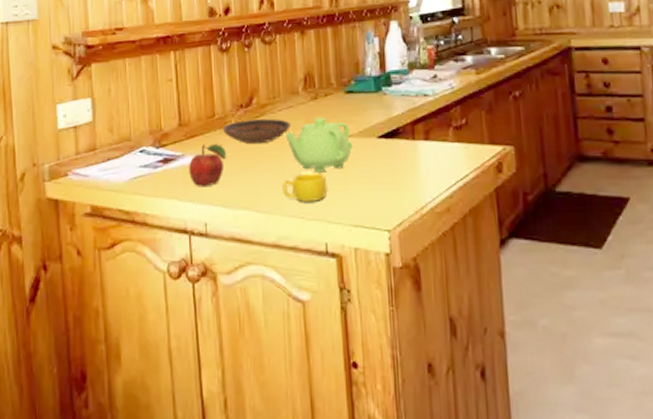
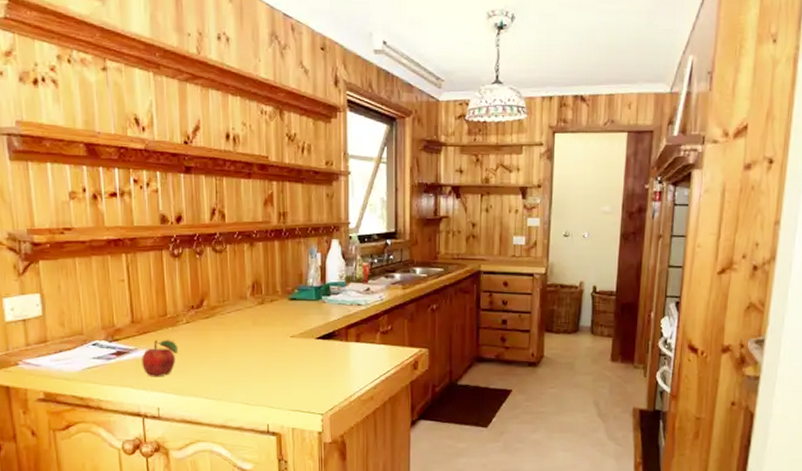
bowl: present [222,119,292,145] -> none [174,320,240,341]
cup: present [283,173,328,202] -> none [230,366,271,390]
teapot: present [285,117,353,173] -> none [233,320,294,367]

